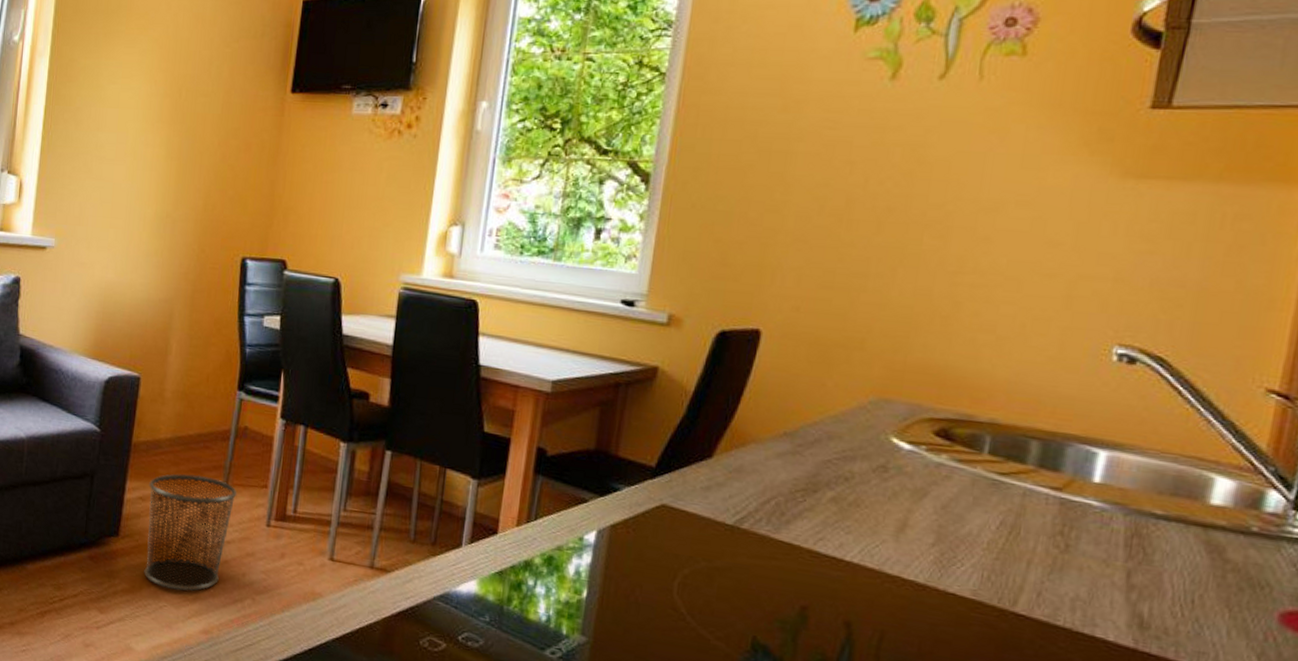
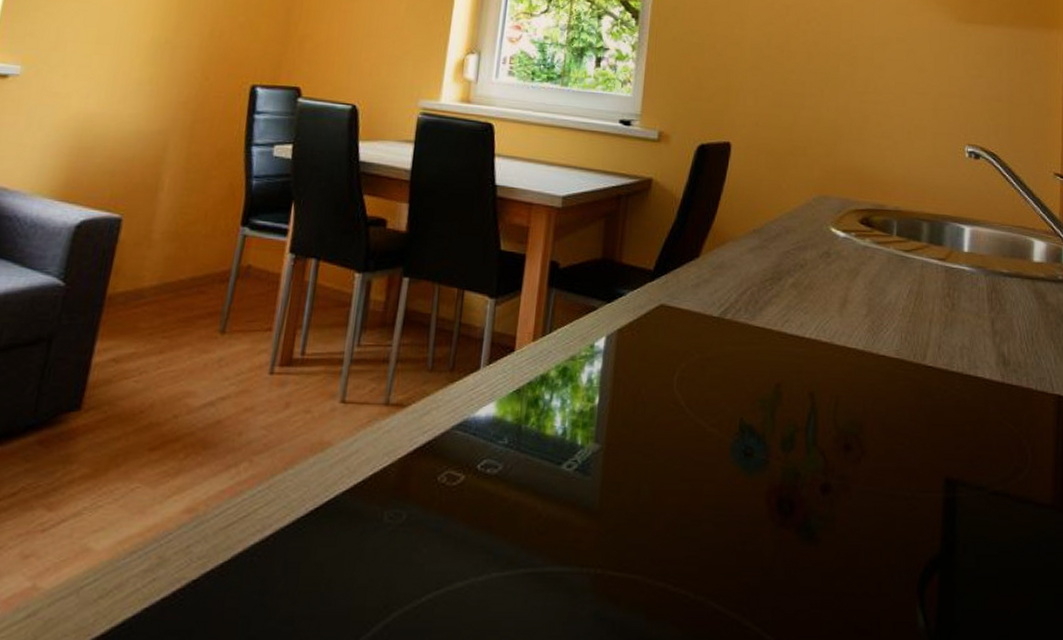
waste bin: present [144,474,238,591] -> none [112,324,236,465]

